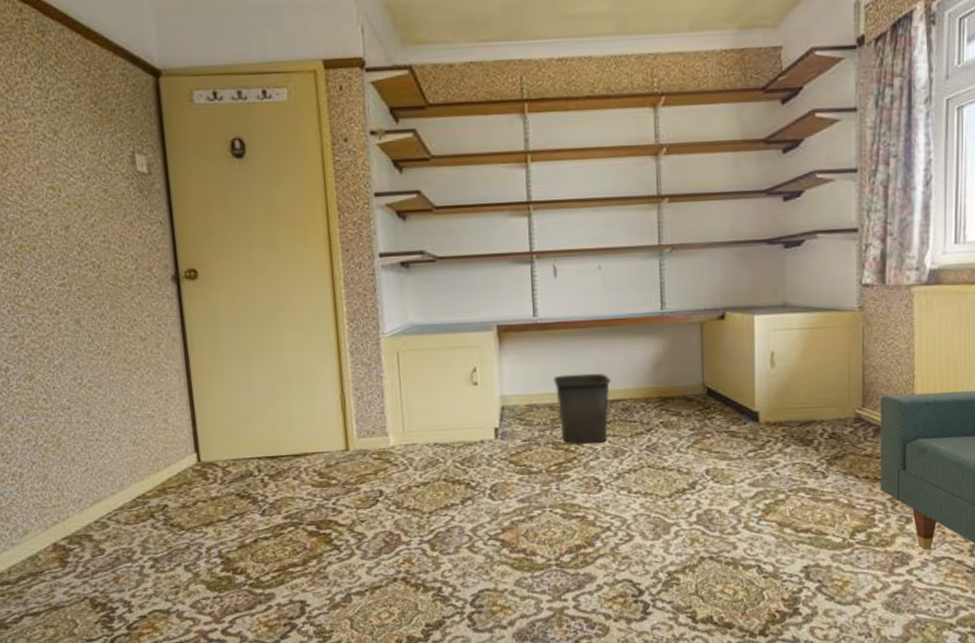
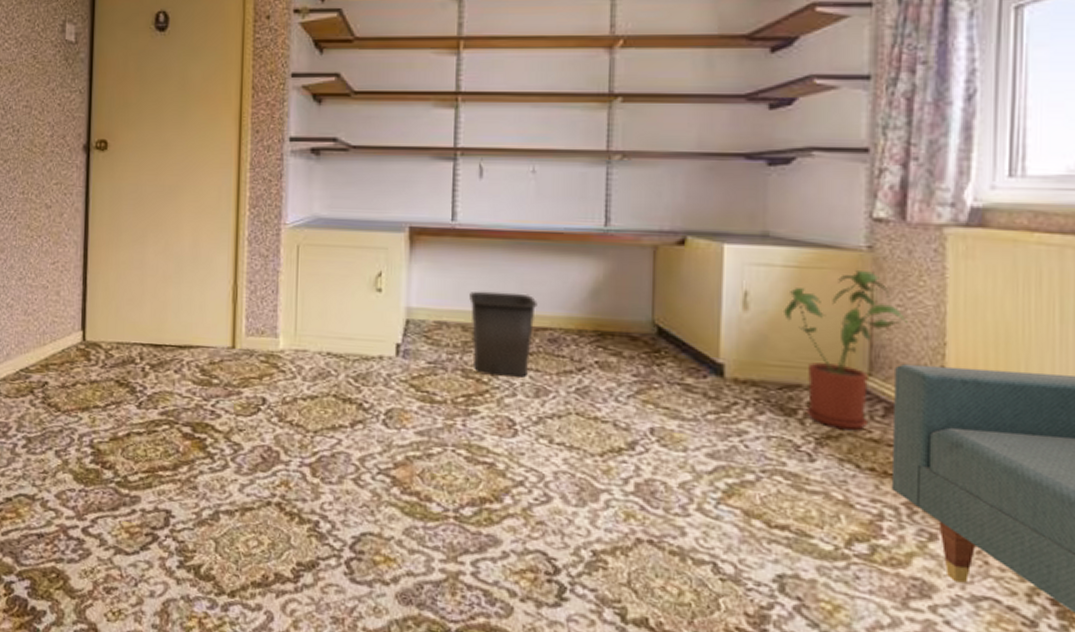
house plant: none [800,326,888,451] -> present [782,269,907,430]

